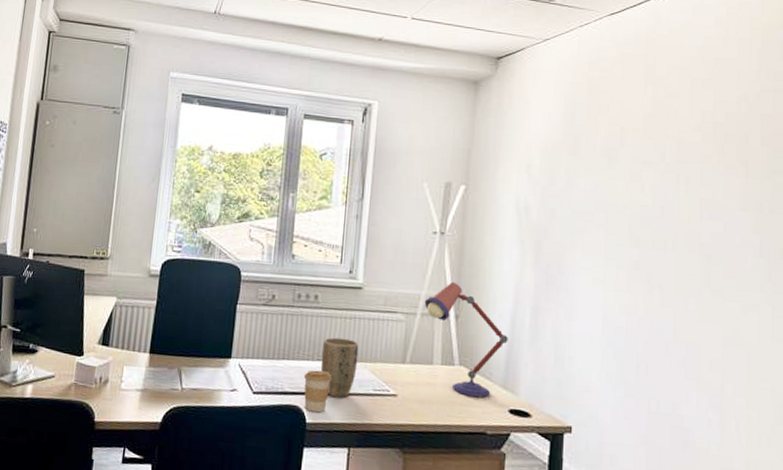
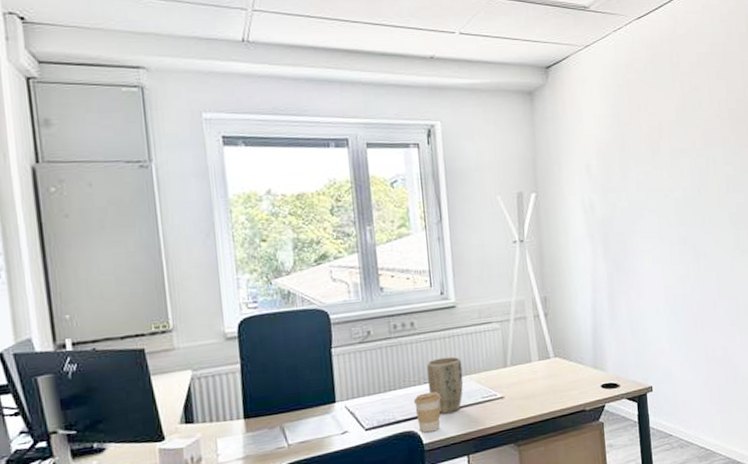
desk lamp: present [424,282,508,397] -> none [515,284,592,382]

